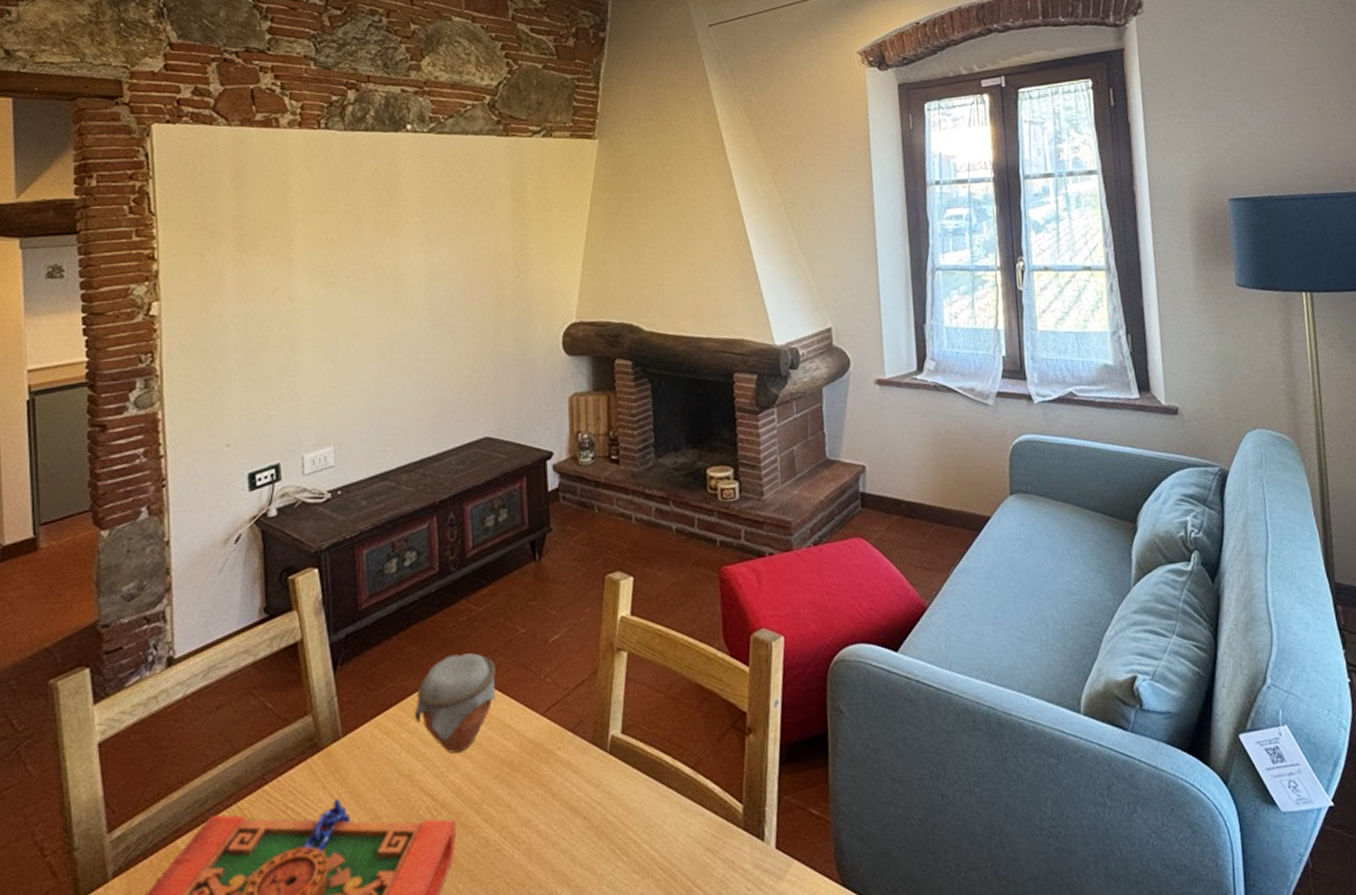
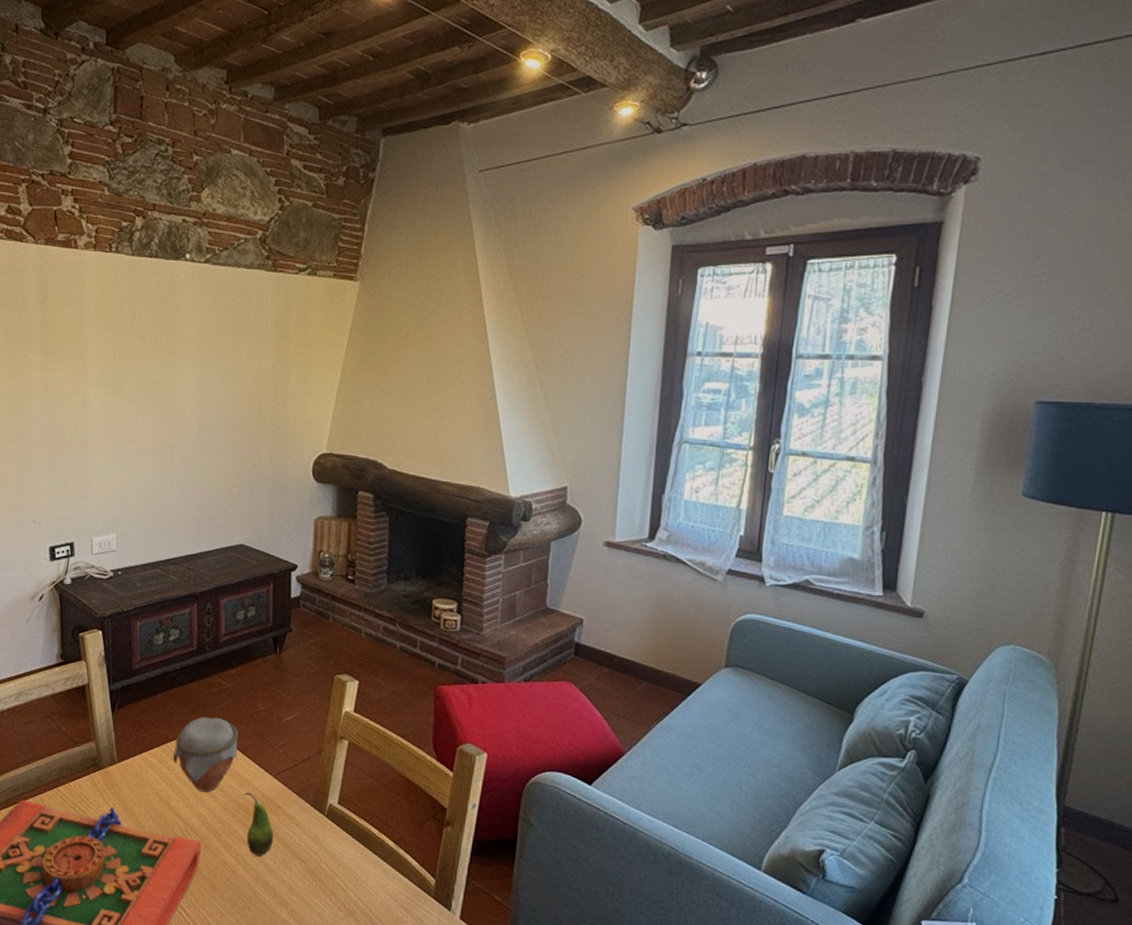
fruit: none [507,742,548,824] -> present [244,792,274,857]

